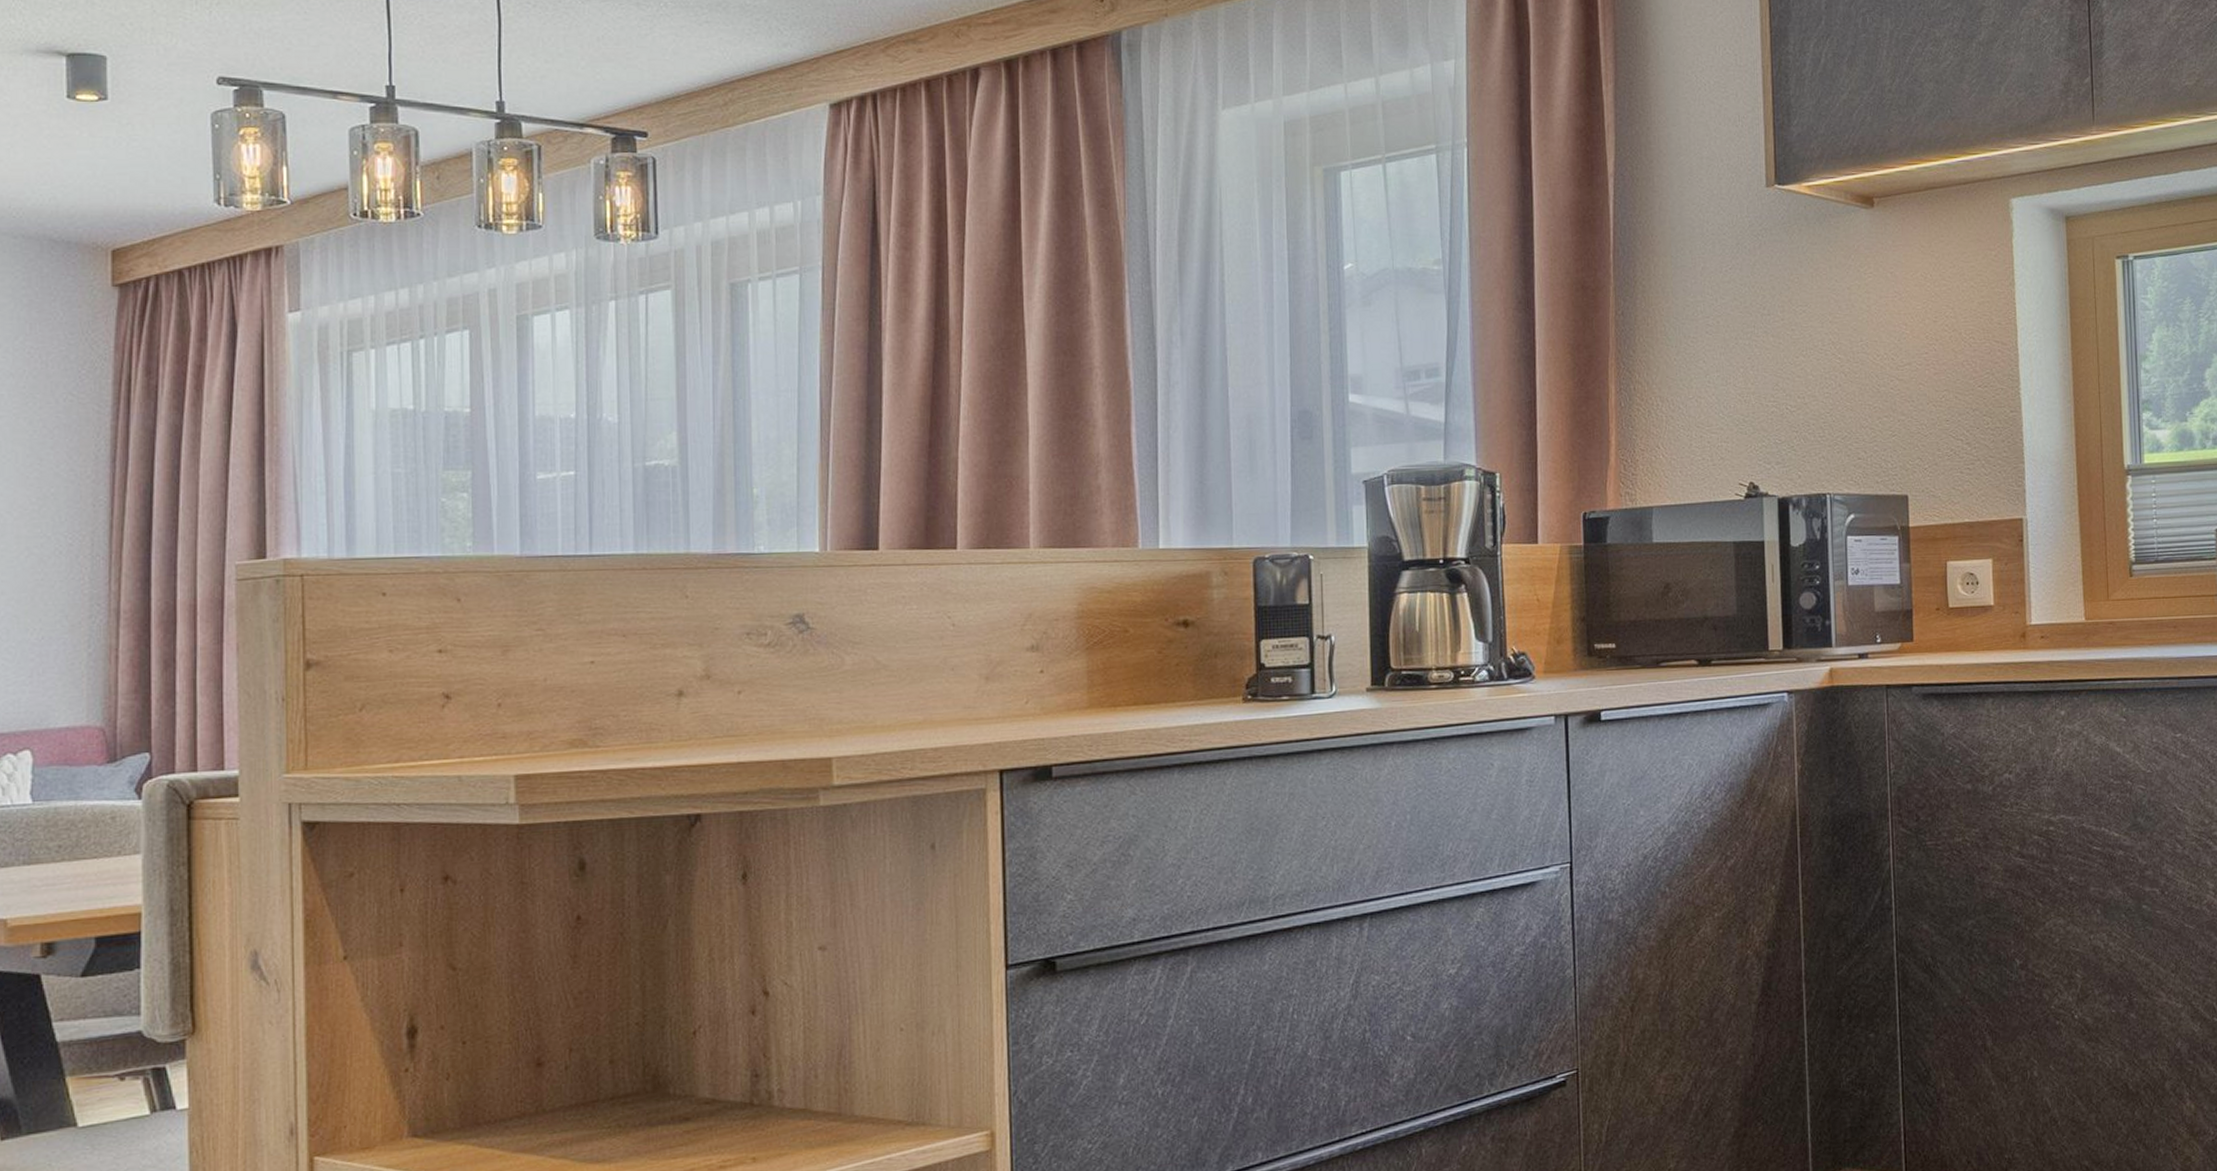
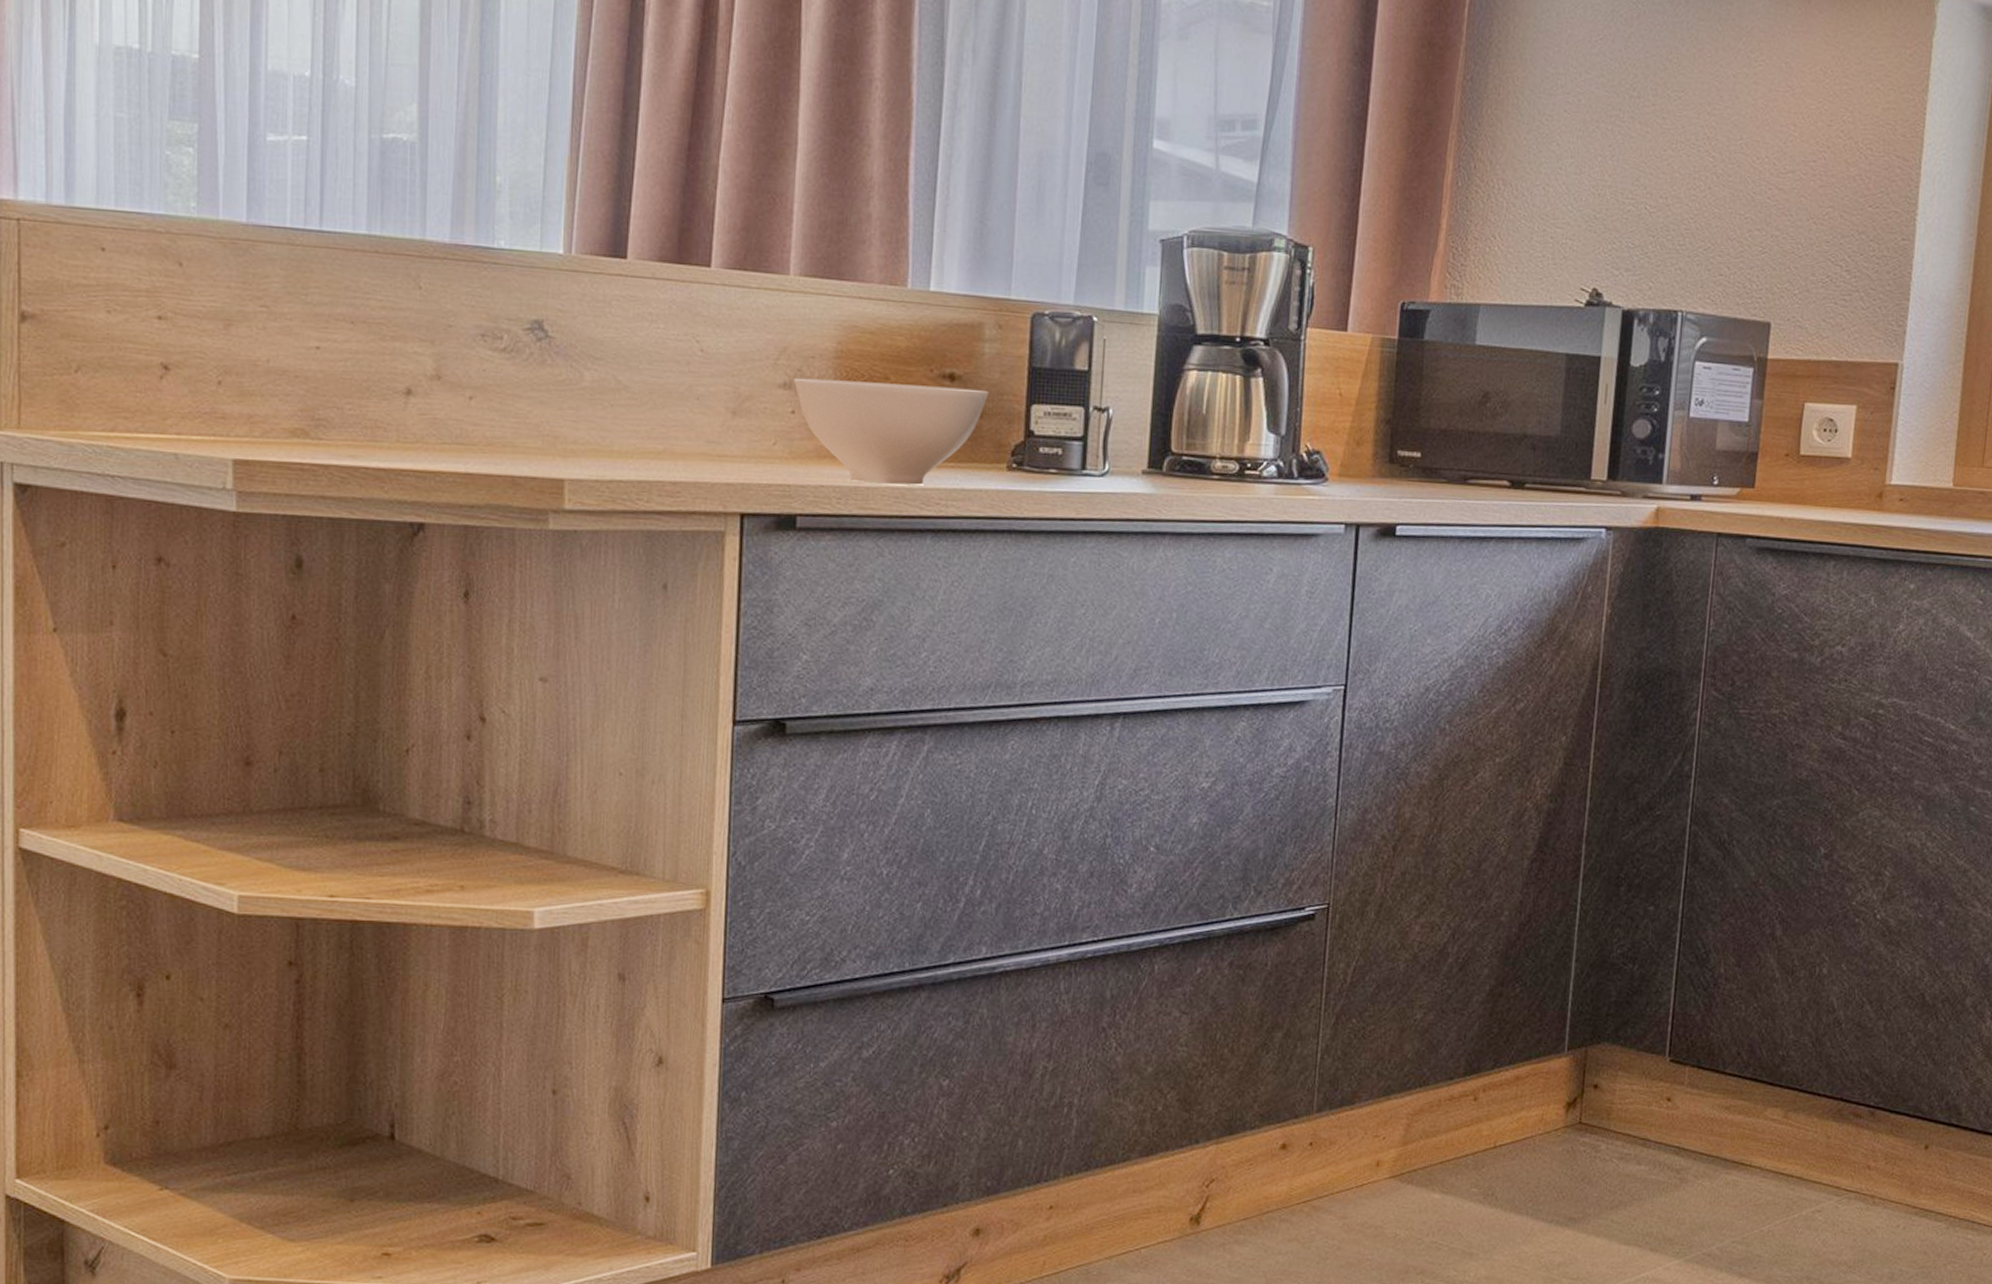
bowl: none [1041,632,1221,729] -> present [794,377,989,485]

